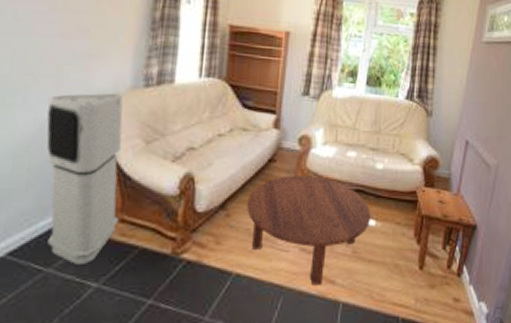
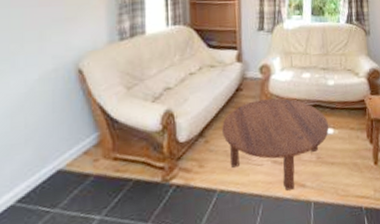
air purifier: present [46,93,124,264] -> none [35,49,113,202]

